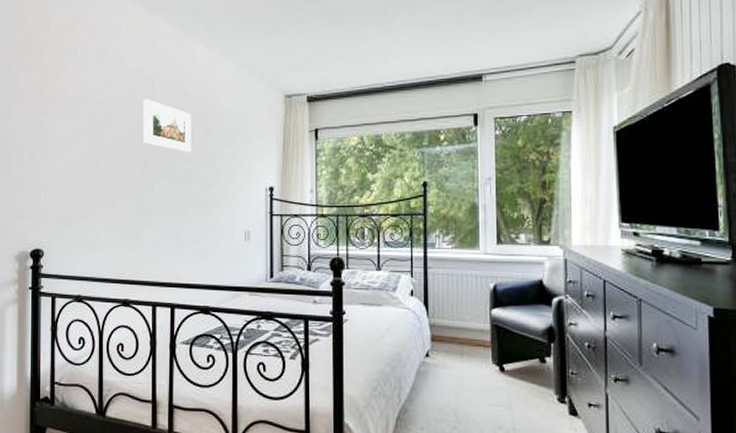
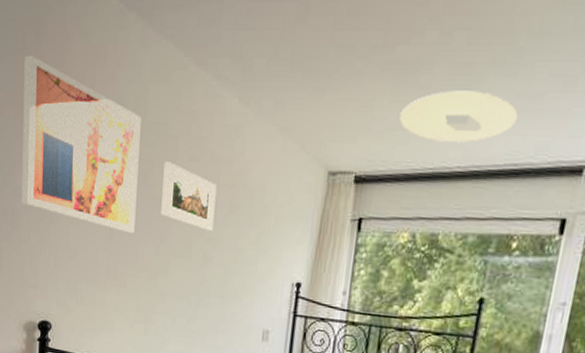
wall art: none [11,24,120,162] -> present [21,55,141,234]
ceiling light: none [336,26,427,66] -> present [399,90,519,143]

